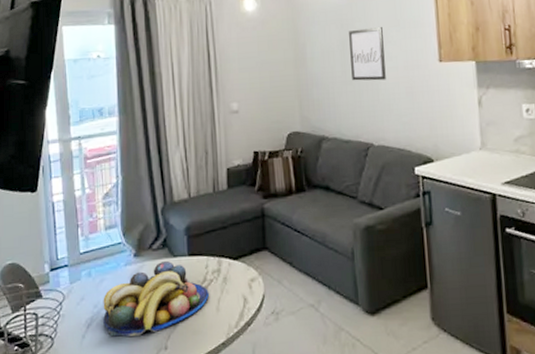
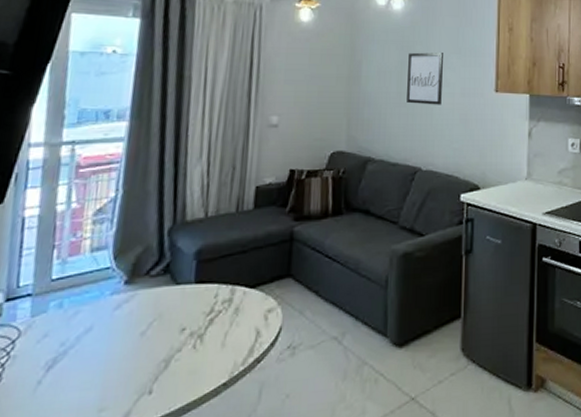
fruit bowl: present [103,260,209,337] -> none [70,288,215,382]

